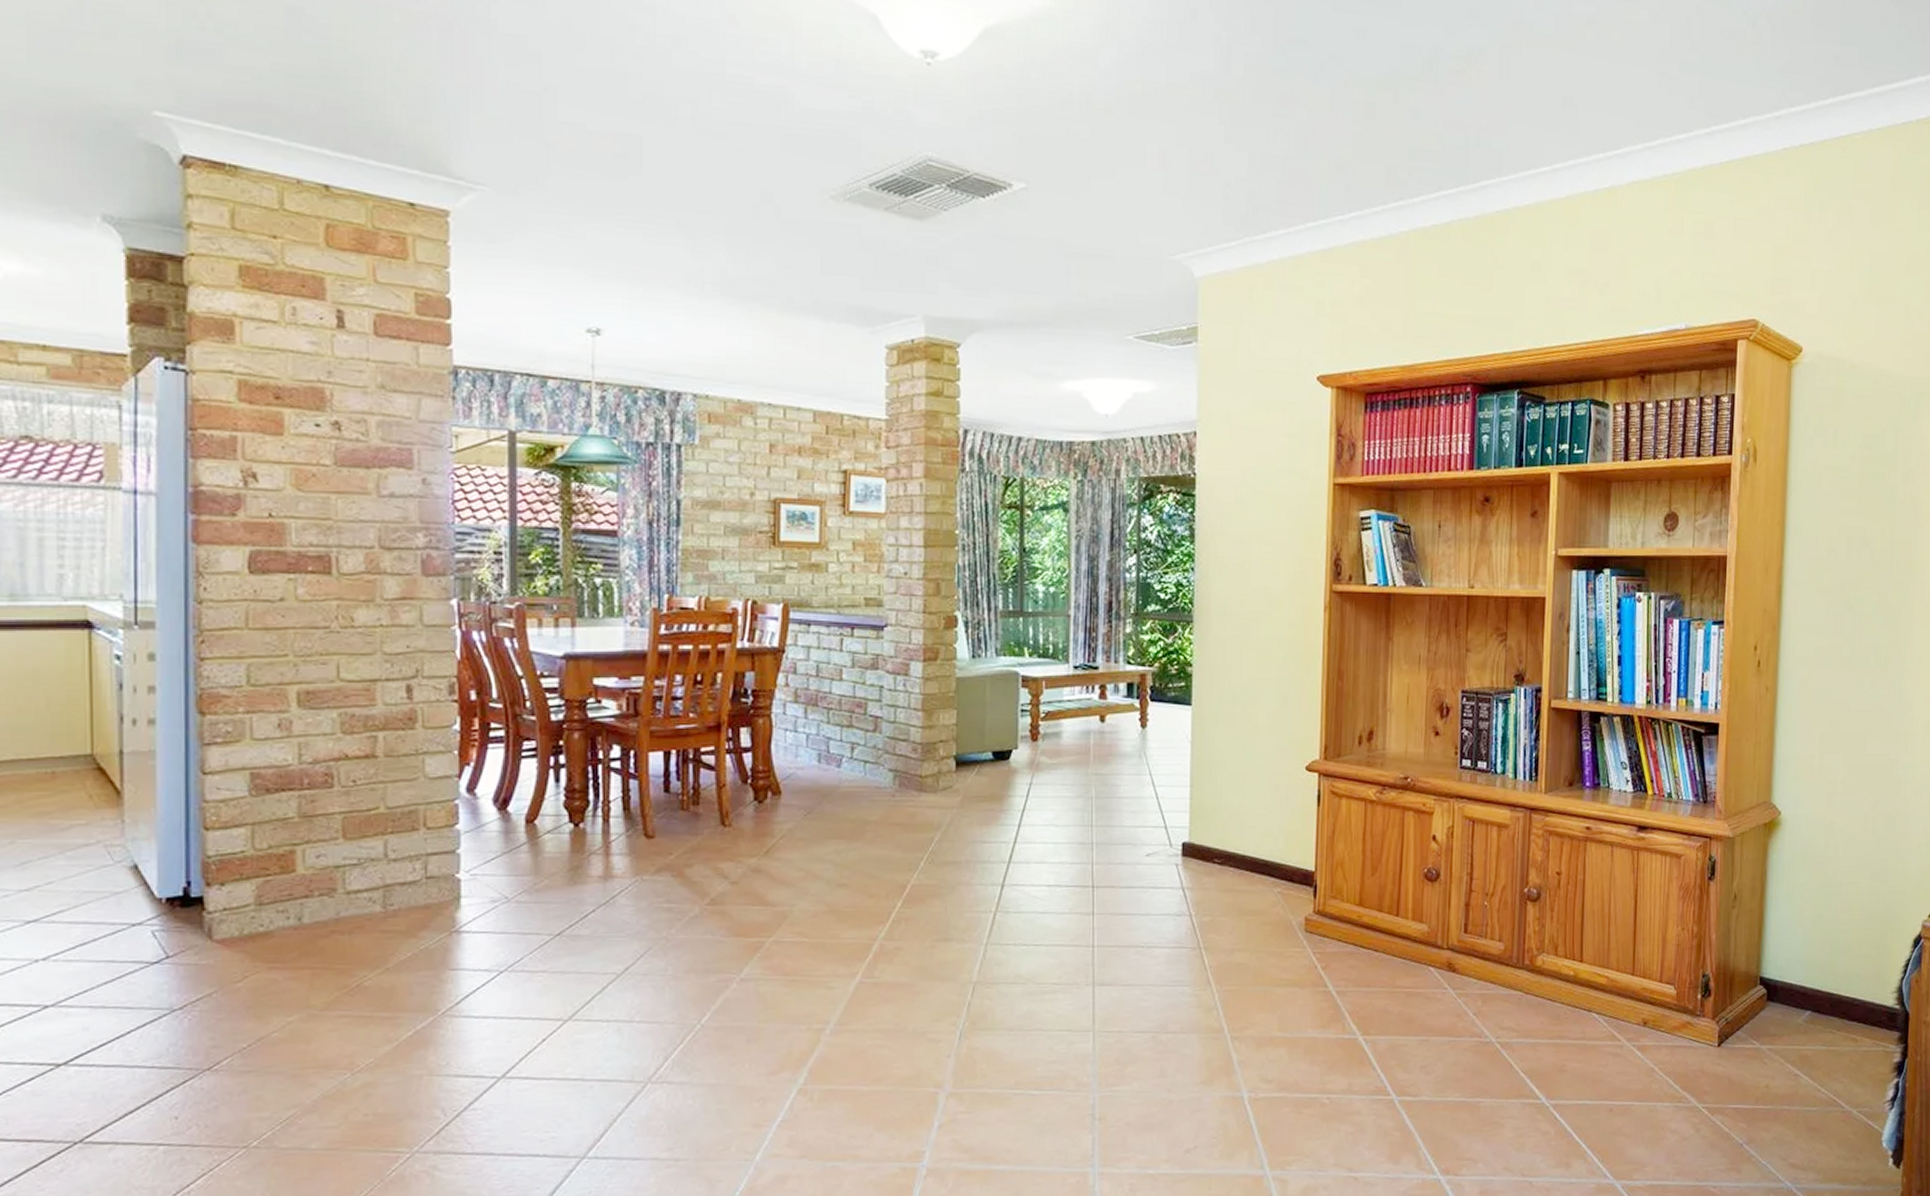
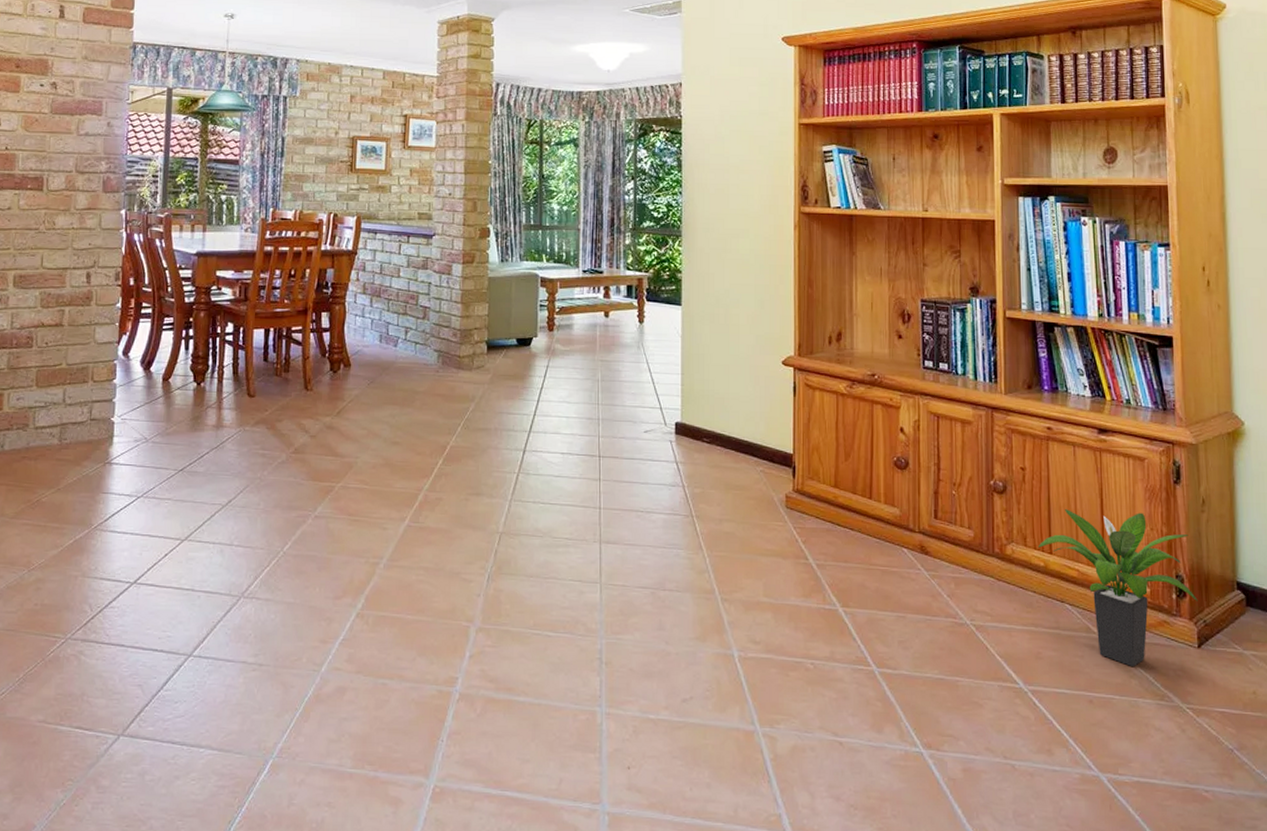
potted plant: none [1569,912,1722,1072] -> present [1038,509,1198,668]

